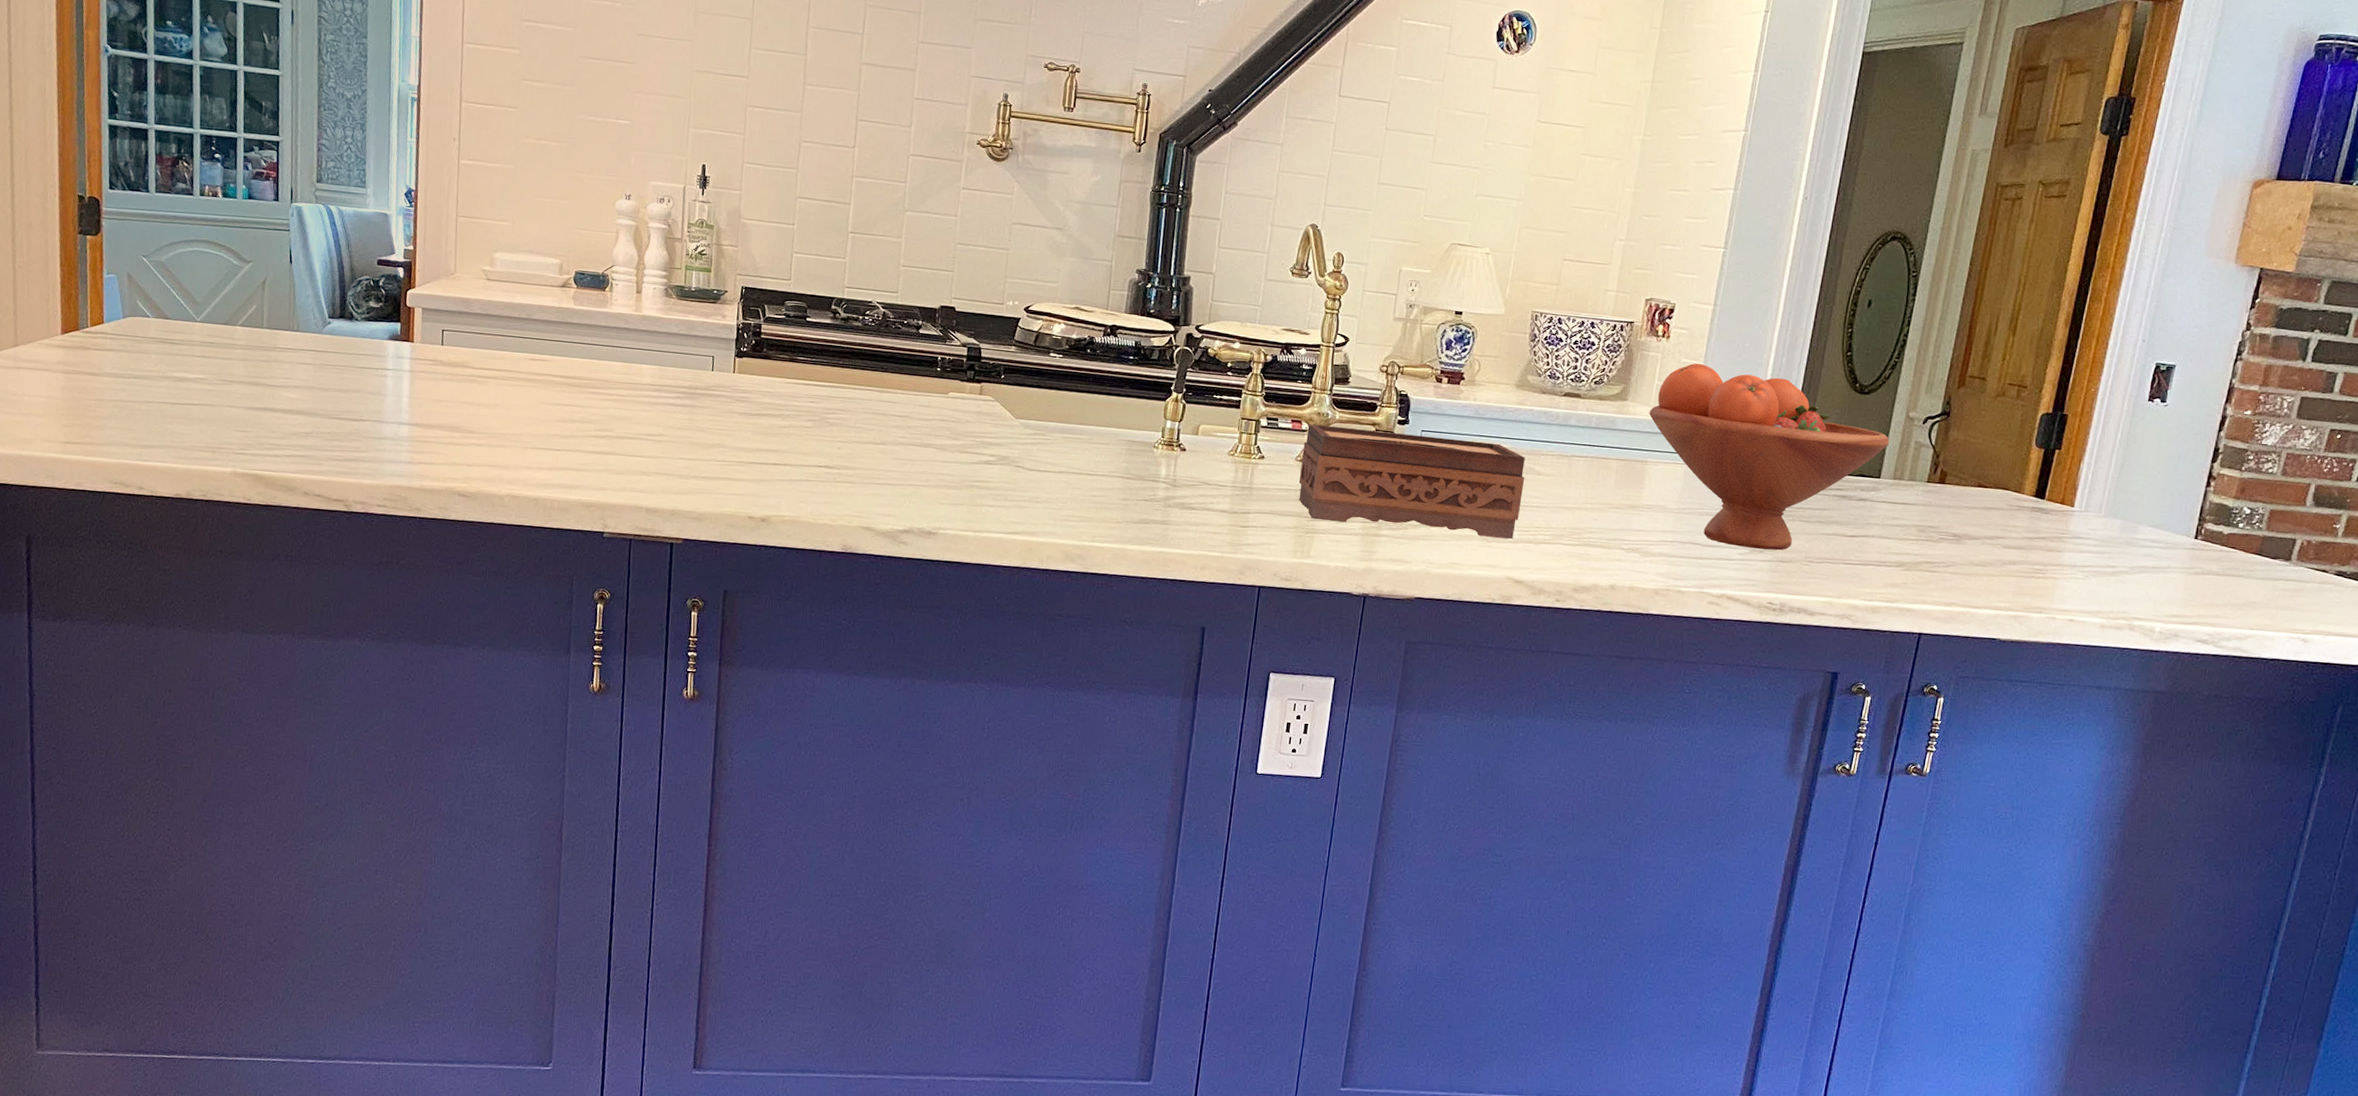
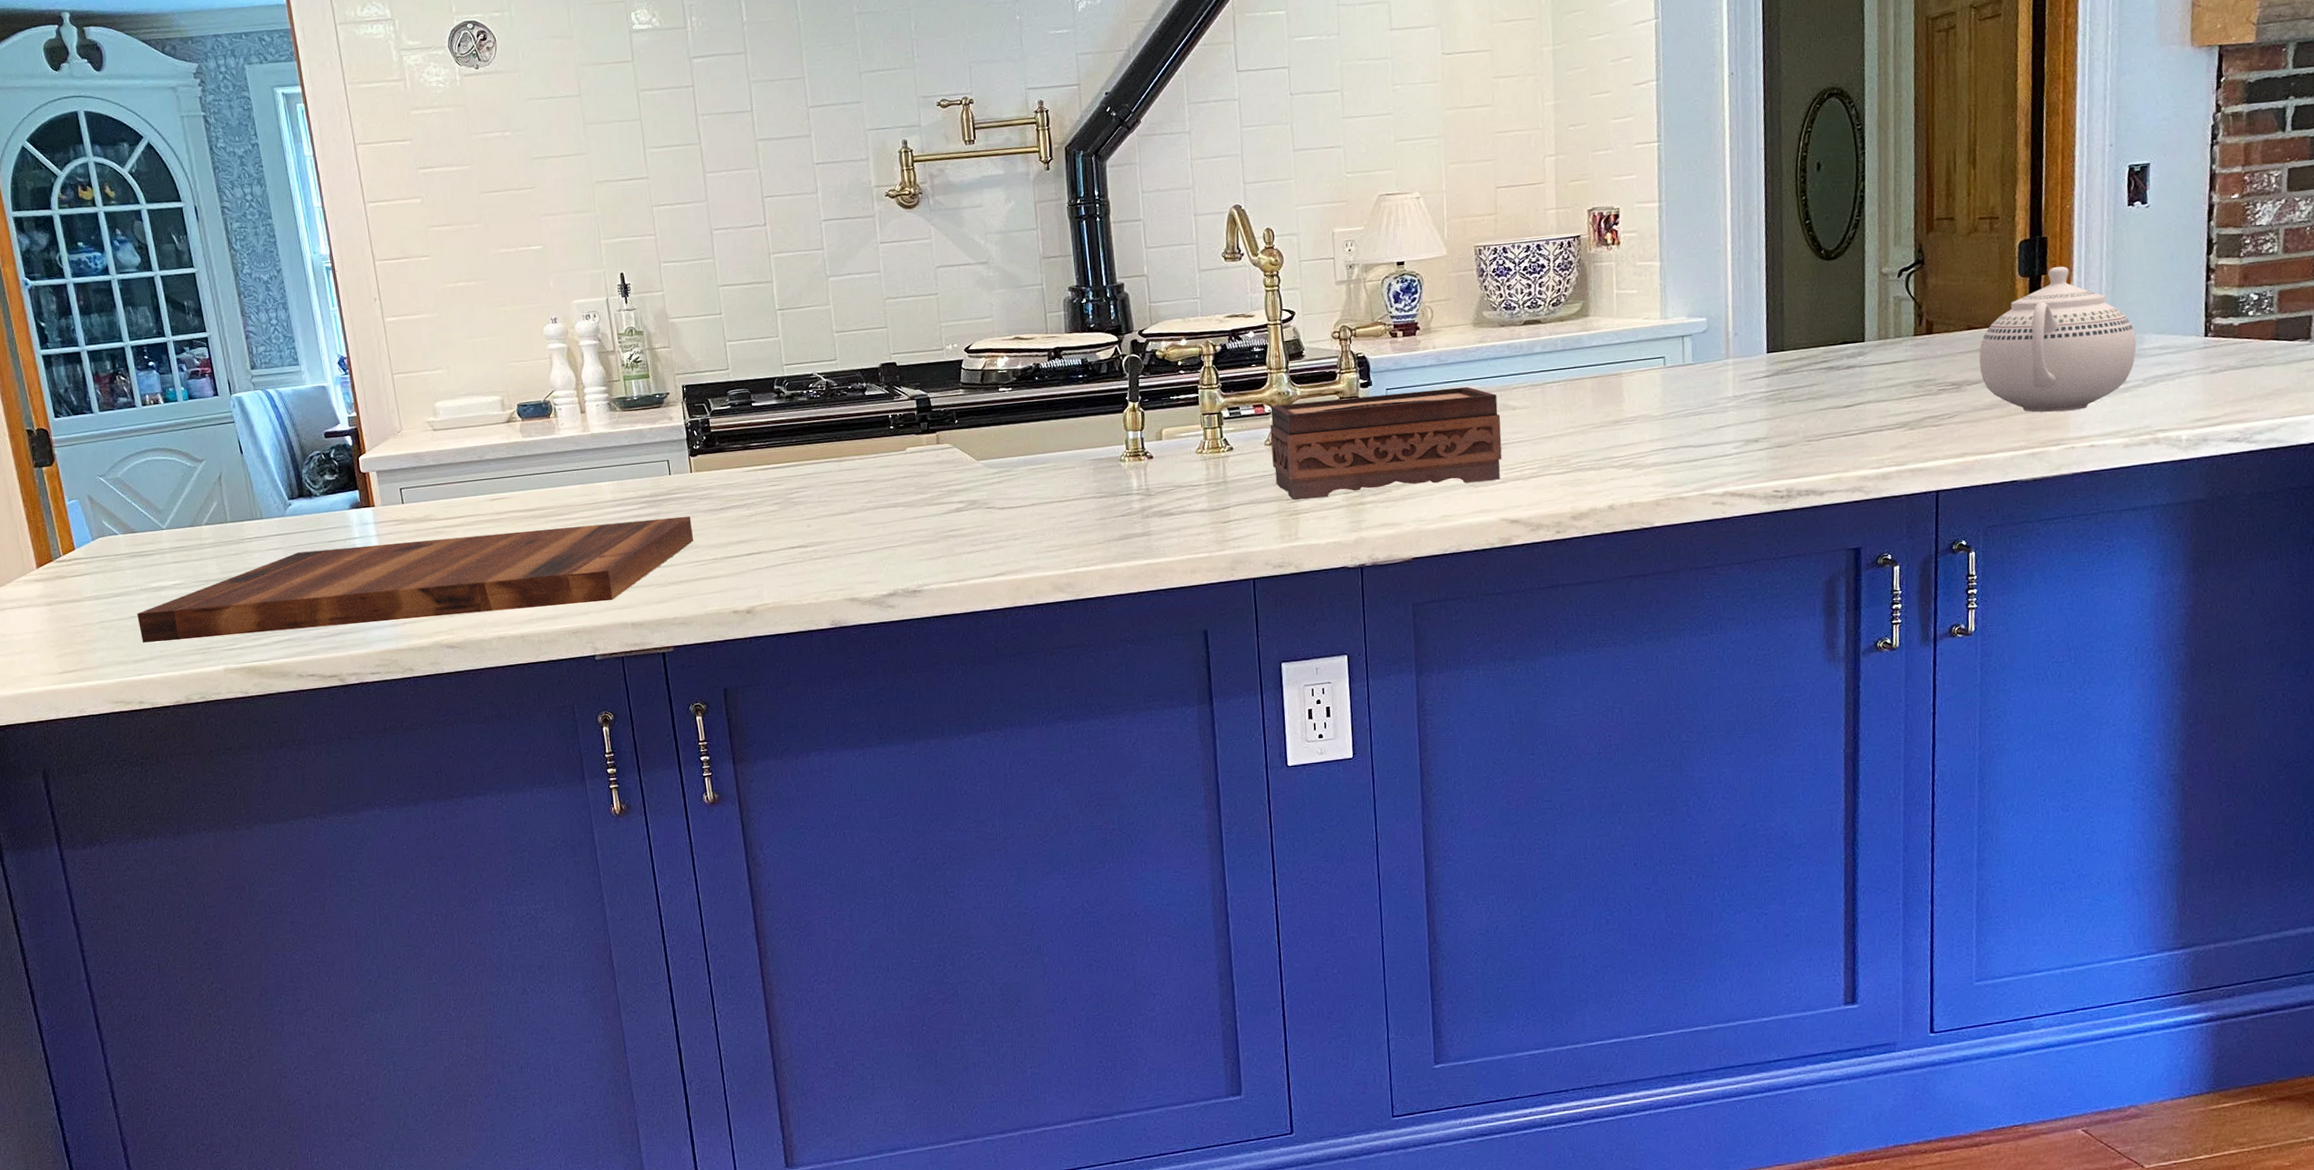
cutting board: none [153,371,725,482] -> present [137,516,694,643]
fruit bowl: present [1648,363,1890,551] -> none [1613,260,1868,441]
teapot: none [1982,444,2132,584] -> present [1979,266,2137,413]

